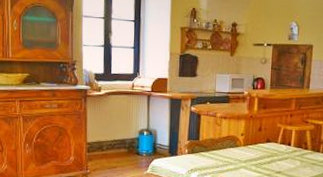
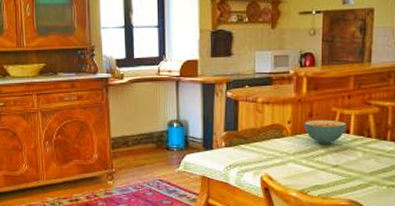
cereal bowl: none [255,133,289,154] -> present [304,119,347,144]

